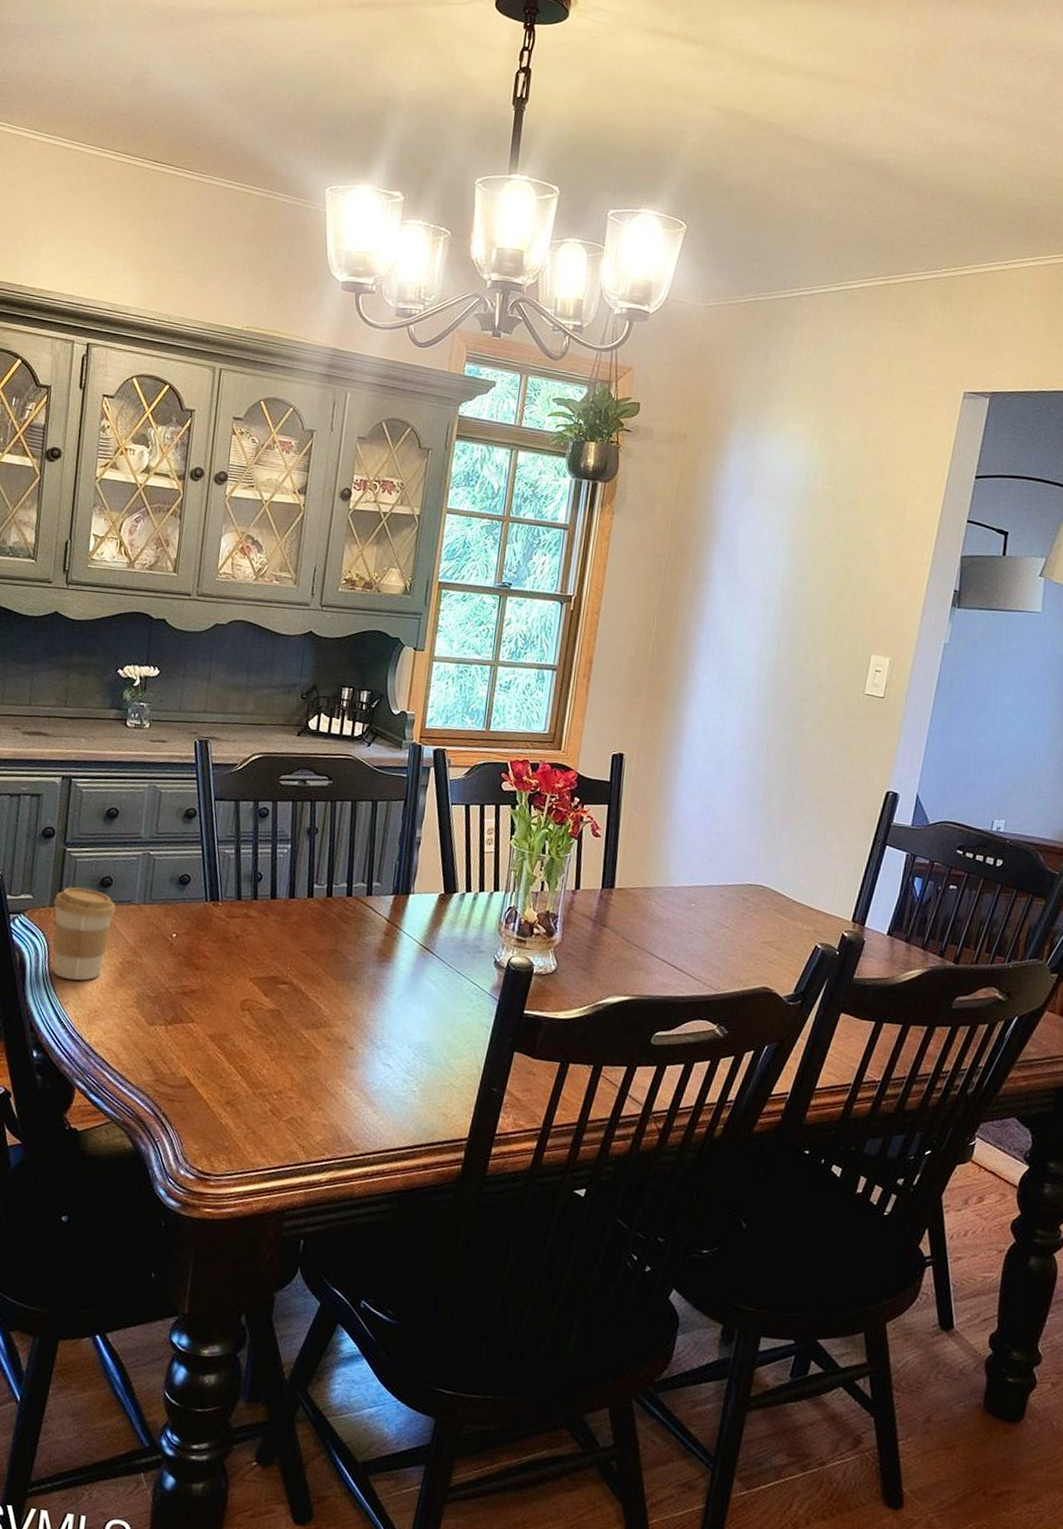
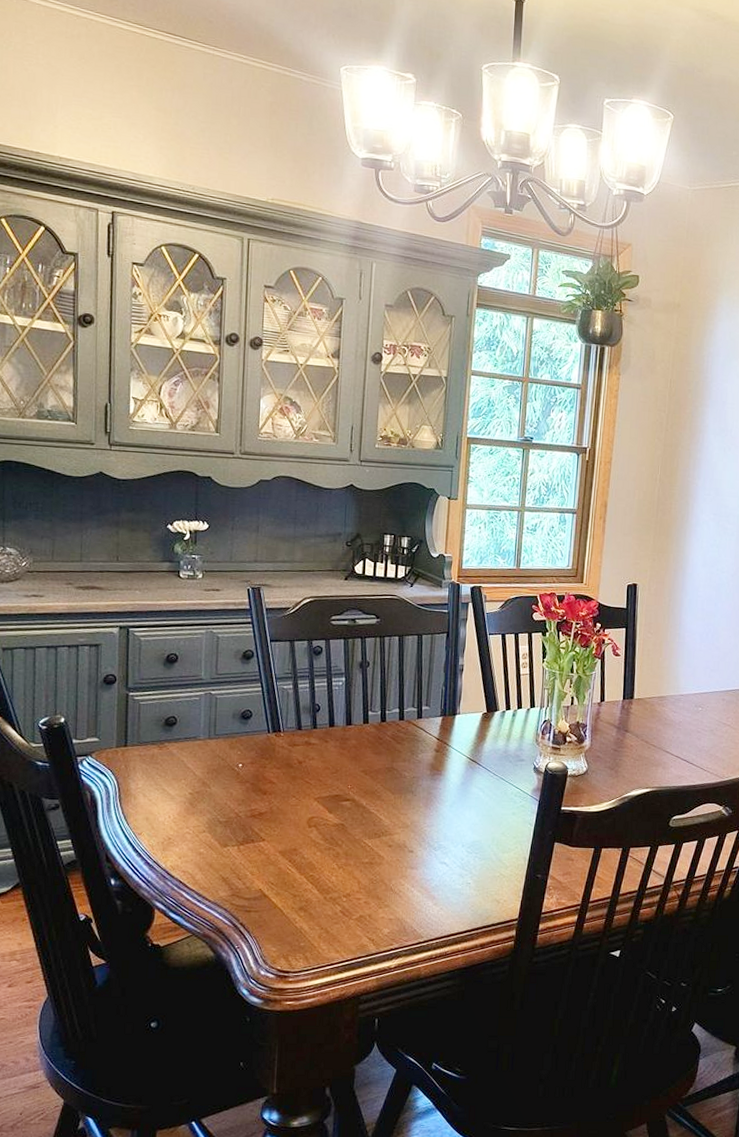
coffee cup: present [52,887,116,981] -> none [120,728,183,812]

